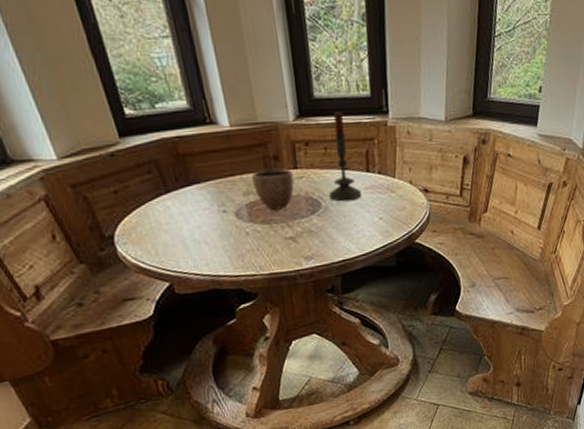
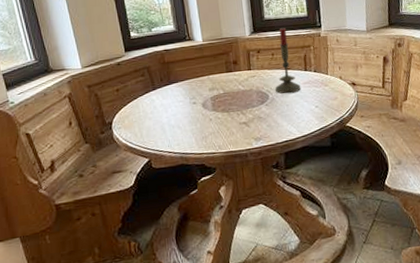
decorative bowl: present [252,168,294,211] -> none [216,70,248,102]

